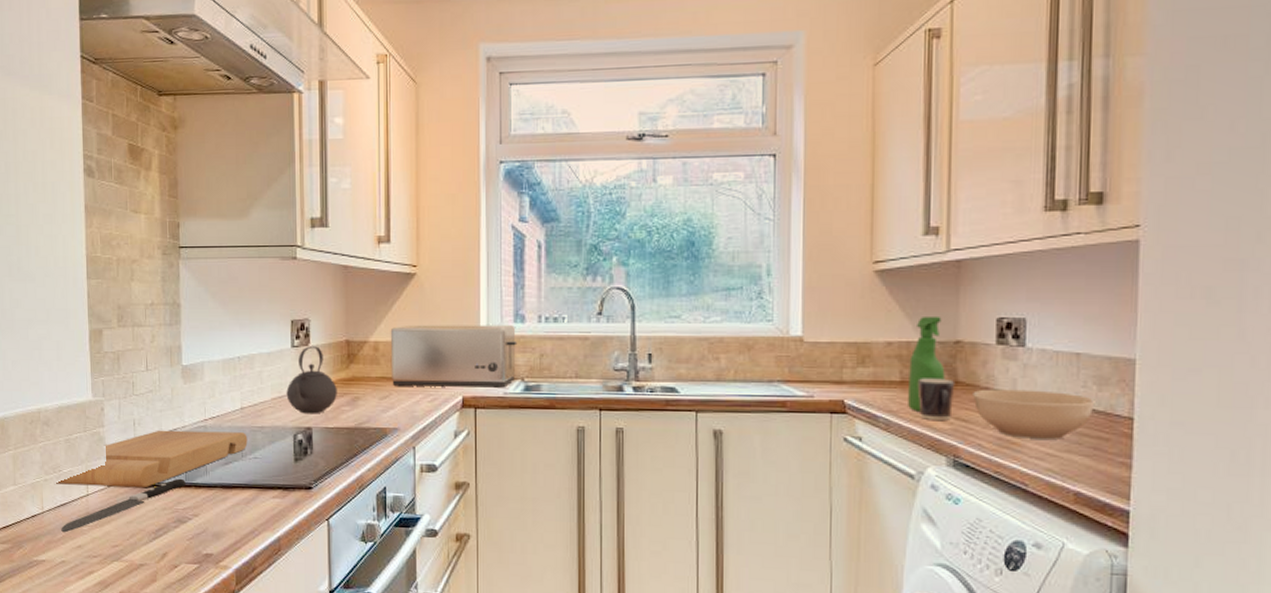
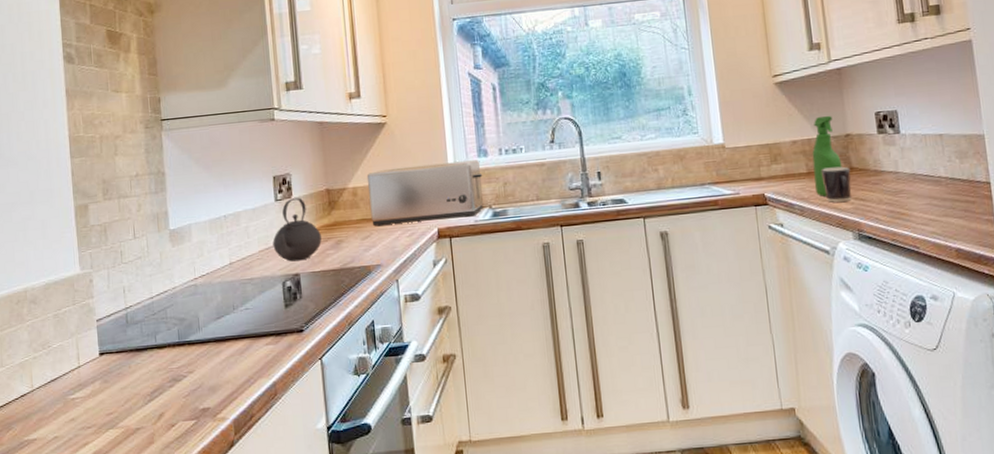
cutting board: present [56,430,248,488] -> none [46,286,238,360]
kitchen knife: present [61,478,186,533] -> none [52,338,179,408]
bowl: present [973,389,1095,439] -> none [865,167,960,209]

